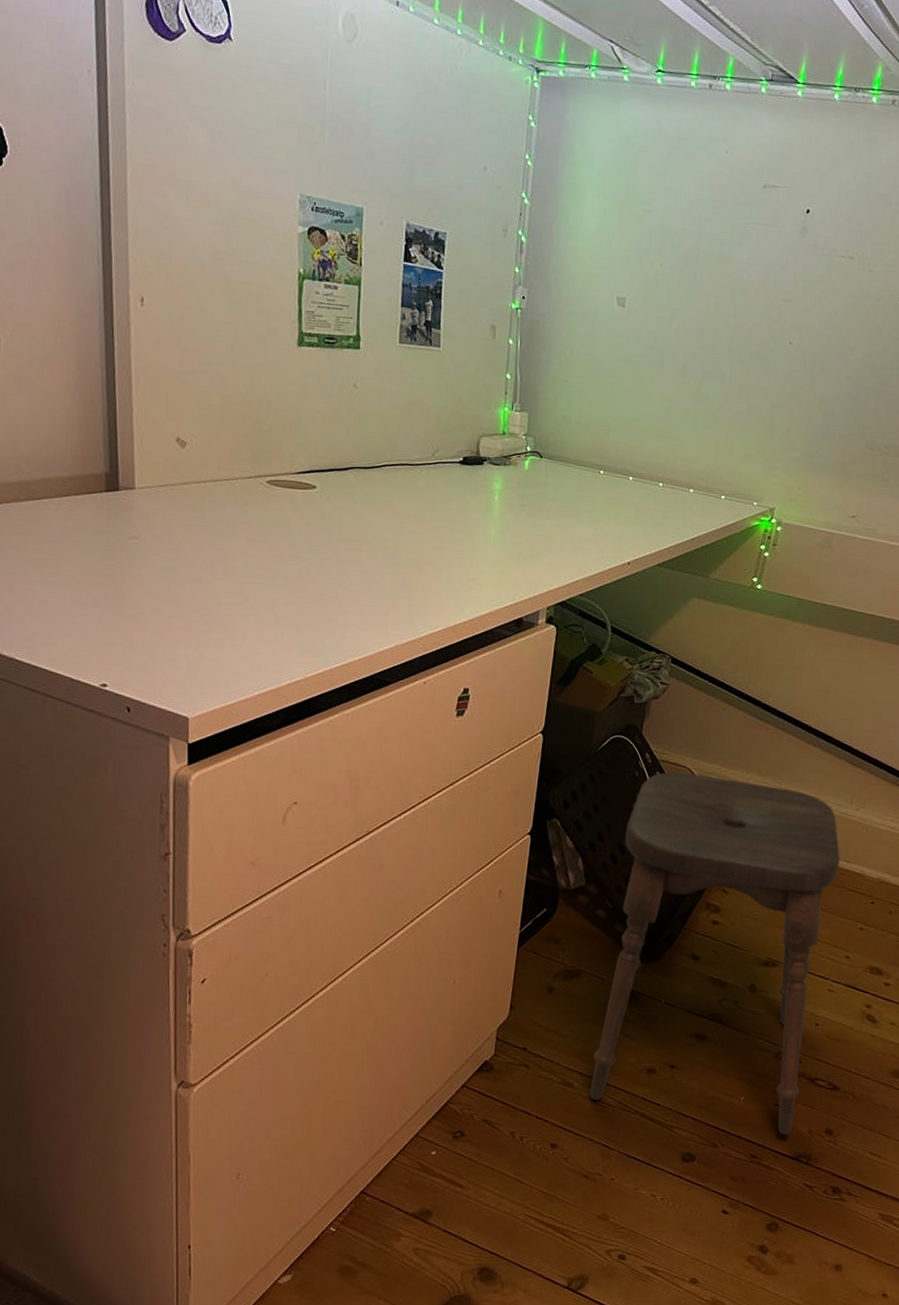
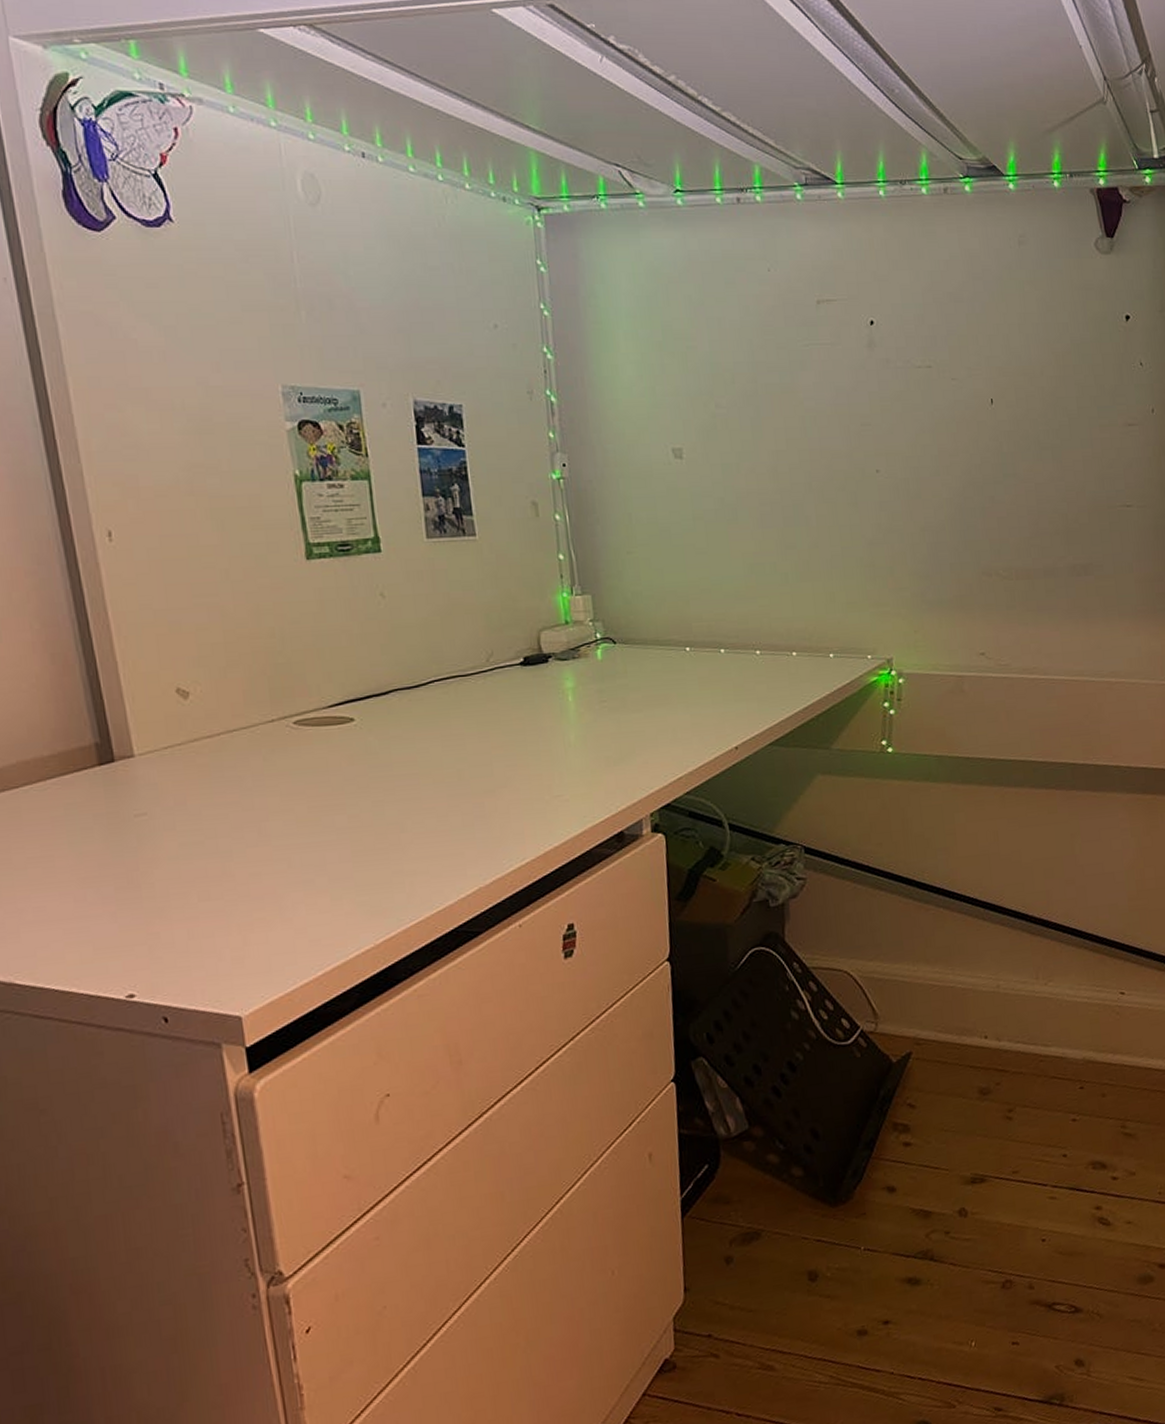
stool: present [589,772,841,1135] -> none [785,974,1038,1381]

